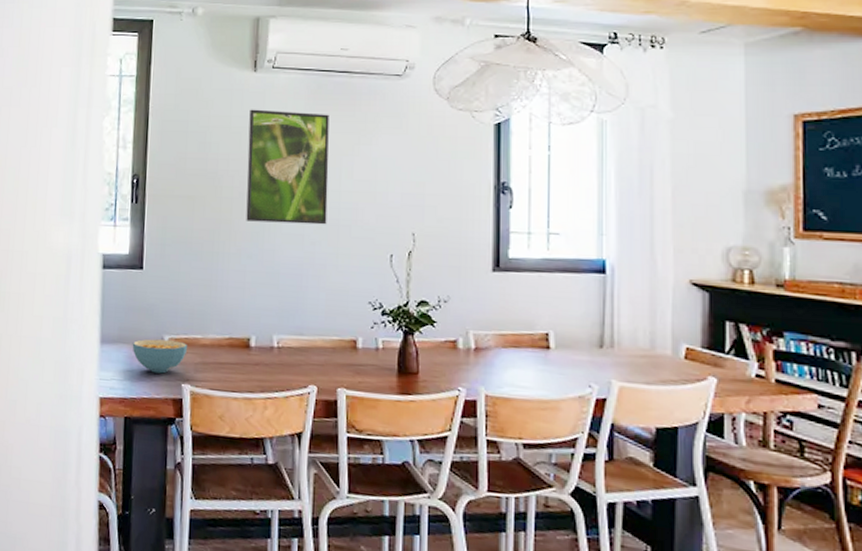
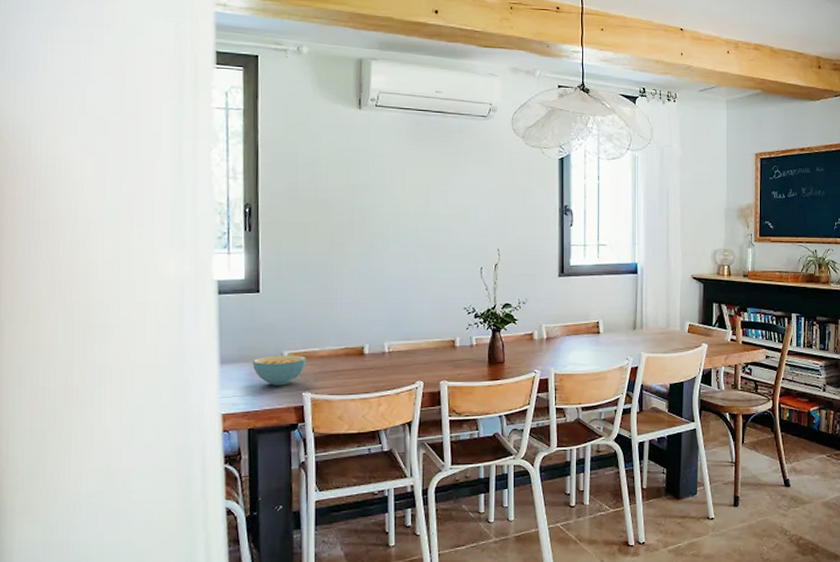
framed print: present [246,109,329,225] -> none [355,143,428,245]

